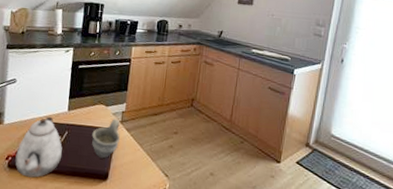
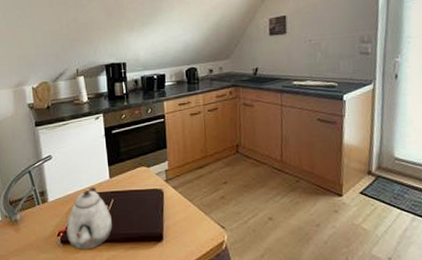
cup: present [92,119,121,159] -> none [138,179,169,221]

